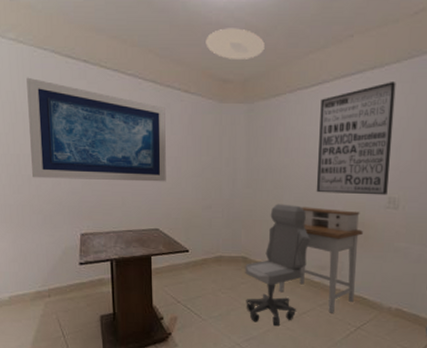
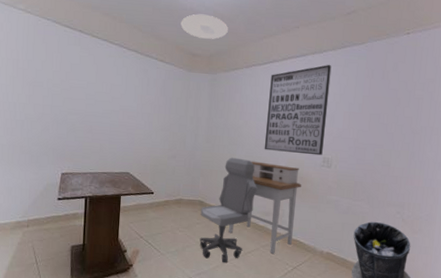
wall art: present [26,77,166,182] -> none [25,40,143,134]

